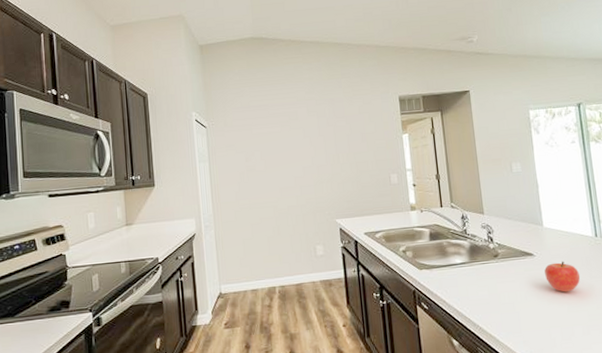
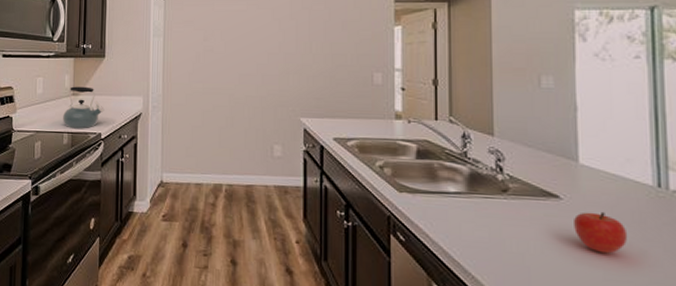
kettle: none [118,215,159,258] -> present [63,86,104,129]

